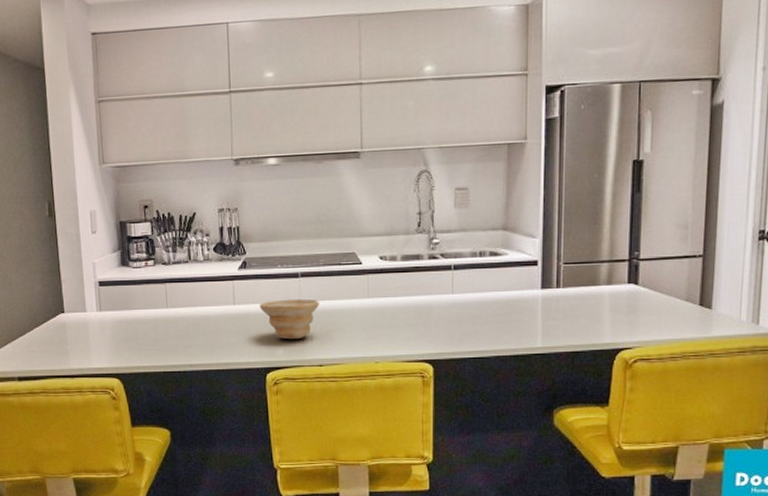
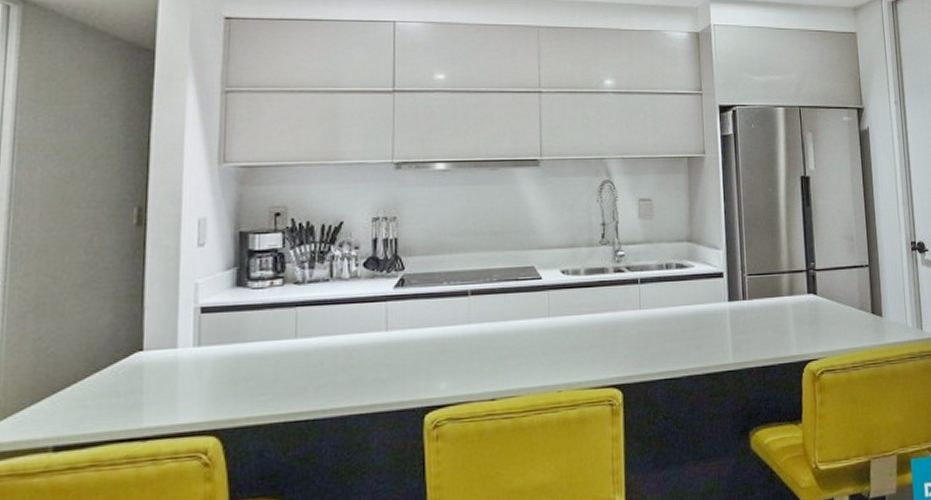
bowl: present [260,298,319,340] -> none [420,320,492,370]

